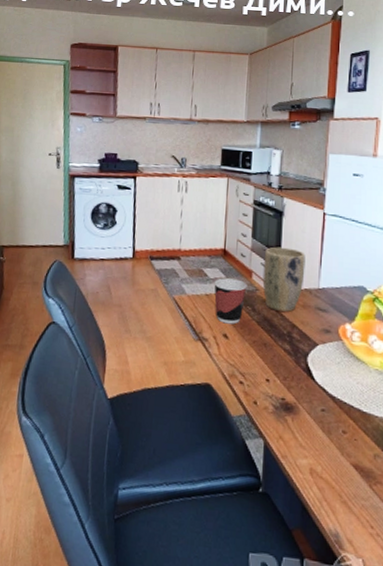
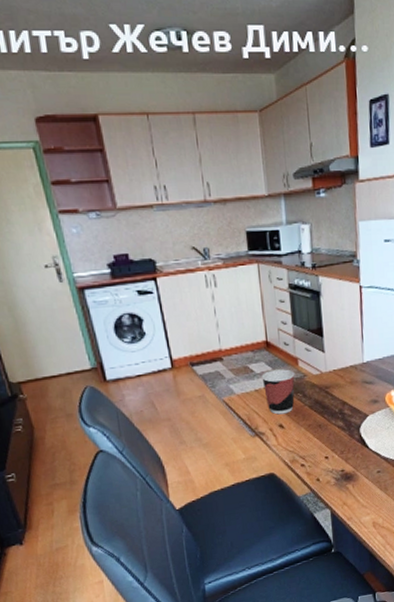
plant pot: present [262,247,306,312] -> none [307,328,349,392]

